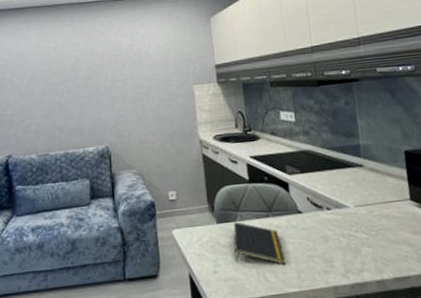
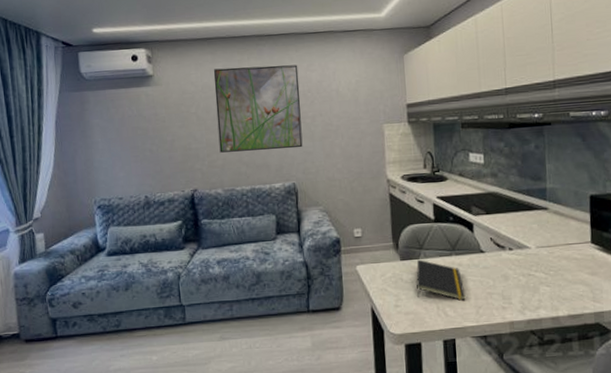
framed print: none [27,30,115,118] -> present [213,65,303,153]

